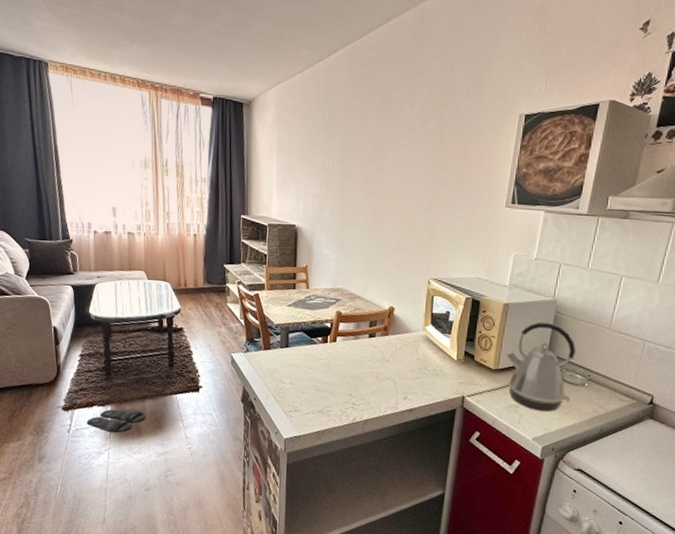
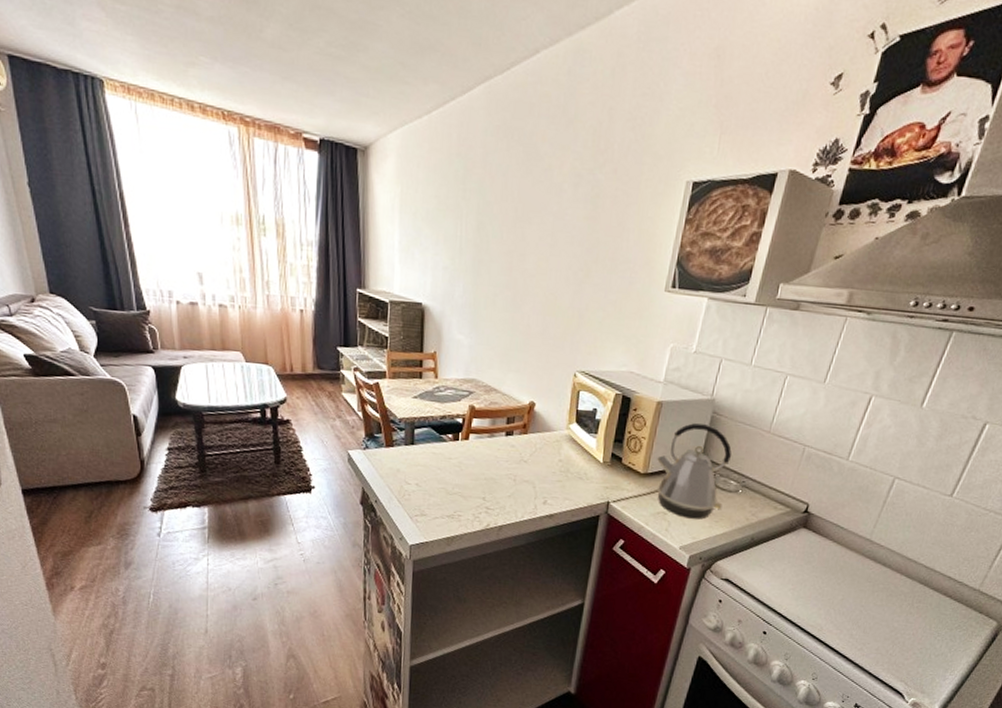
slippers: present [87,409,146,433] -> none [180,510,249,537]

